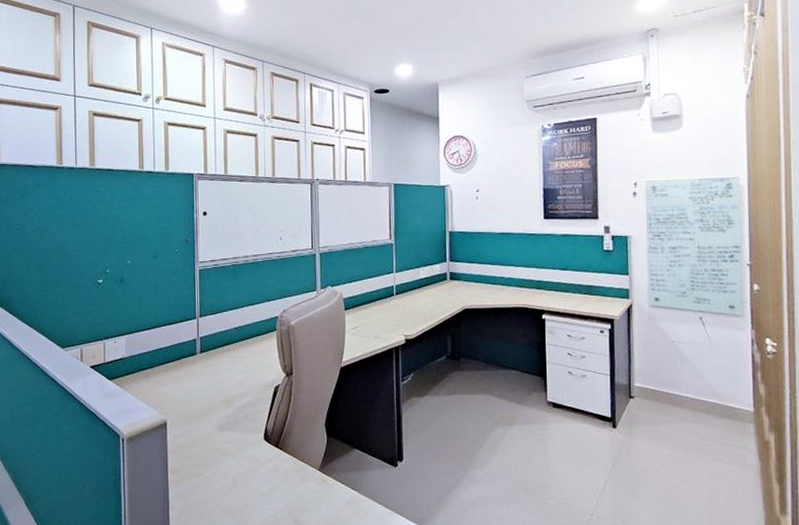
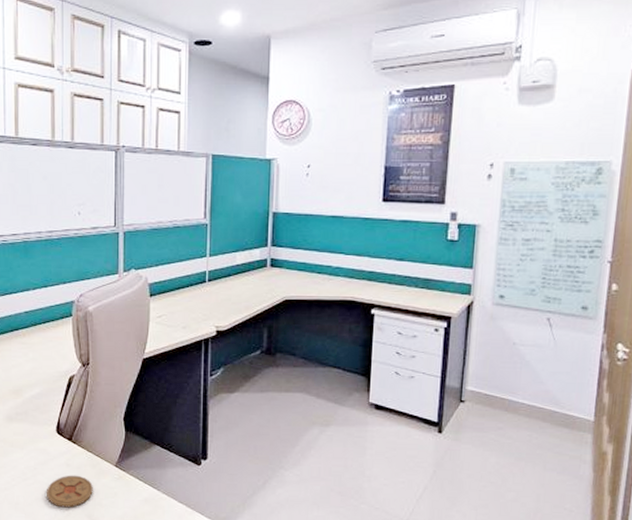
coaster: none [255,480,299,513] -> present [46,475,93,508]

